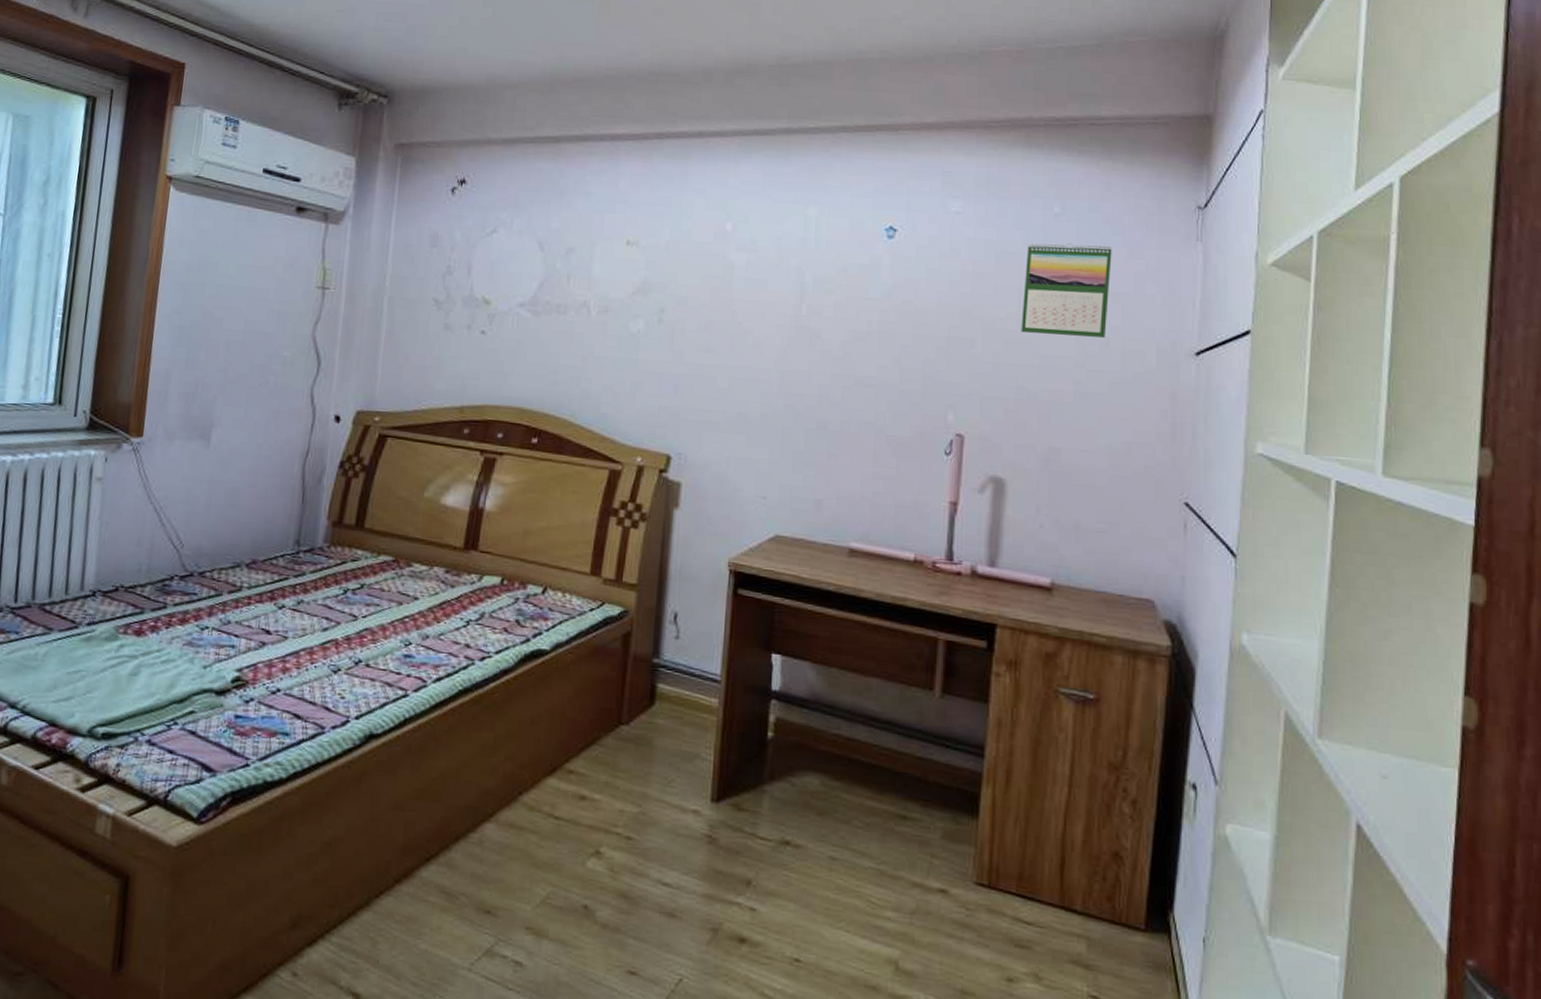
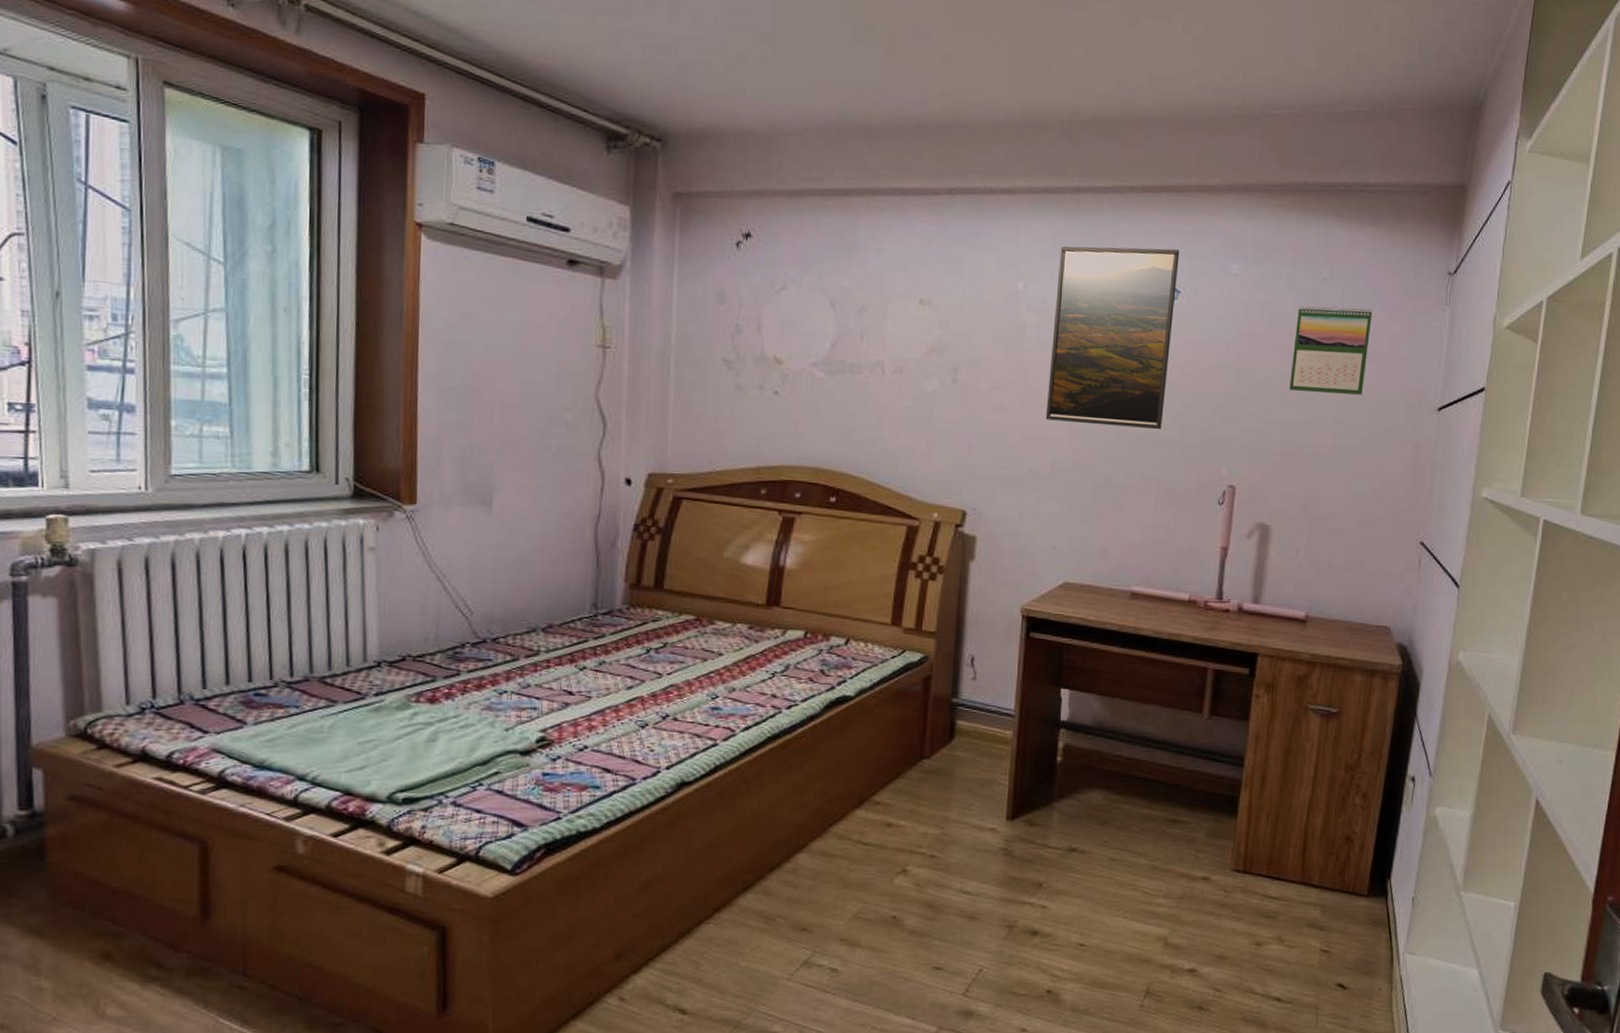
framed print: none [754,186,896,374] -> present [1045,246,1180,430]

